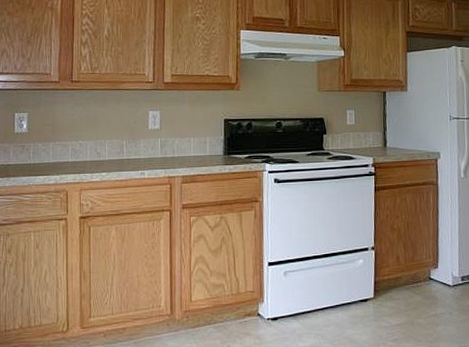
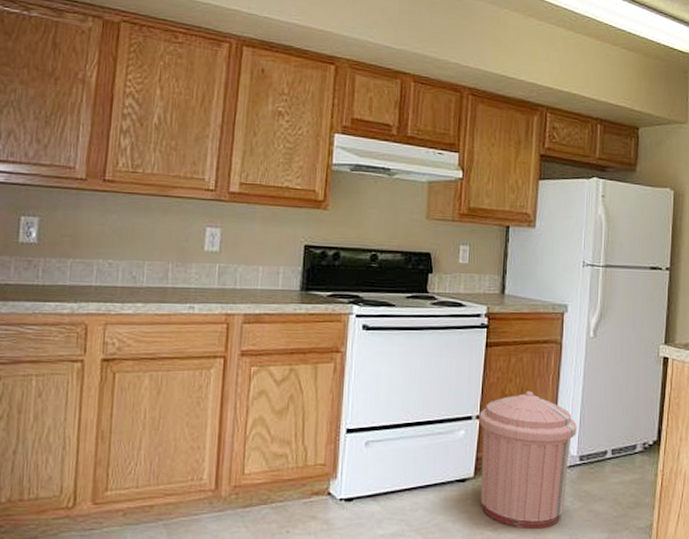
trash can: none [374,225,457,339] -> present [479,391,577,529]

